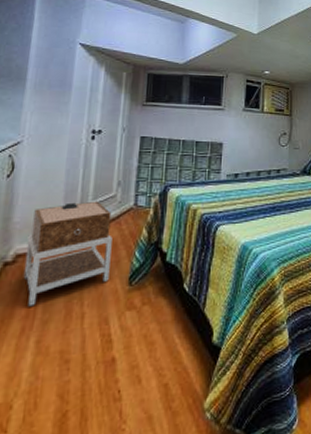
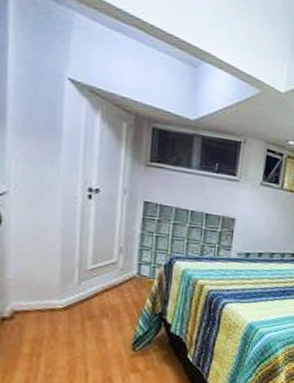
nightstand: present [23,201,113,307] -> none [23,264,115,361]

